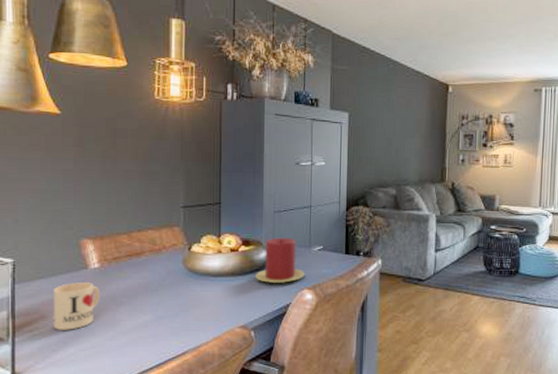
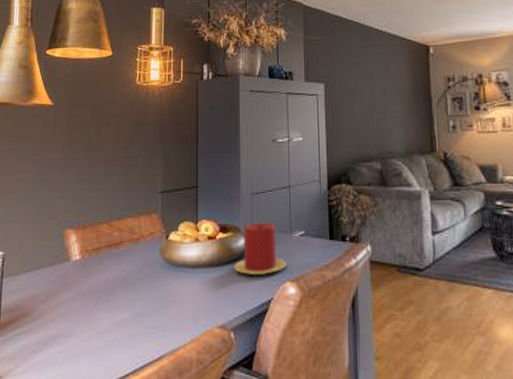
mug: present [53,282,100,330] -> none [35,276,80,329]

